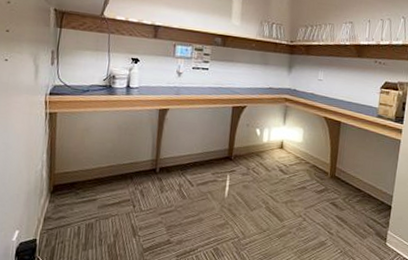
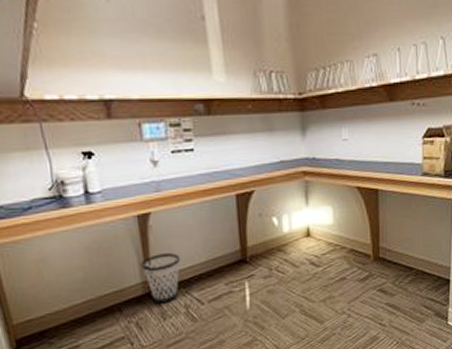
wastebasket: none [153,140,183,180] -> present [140,253,181,304]

